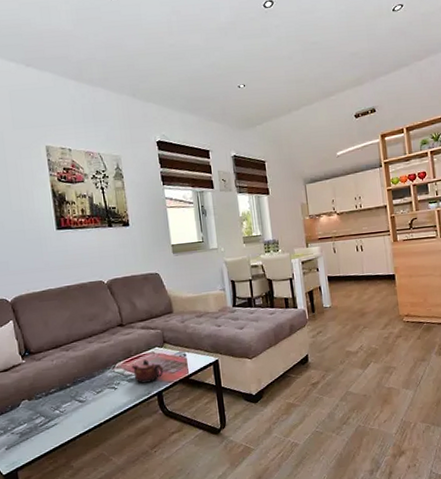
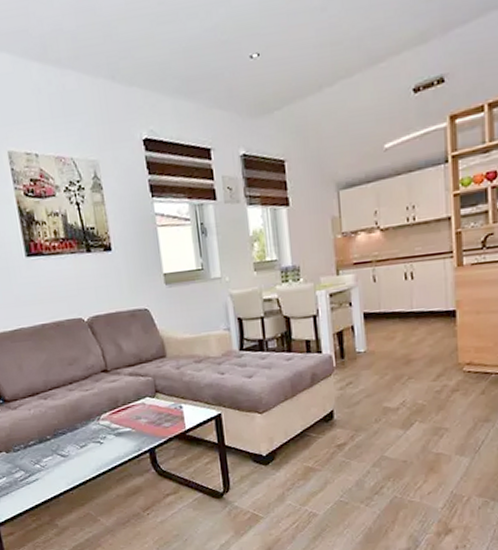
teapot: present [131,360,164,384] -> none [118,411,157,438]

